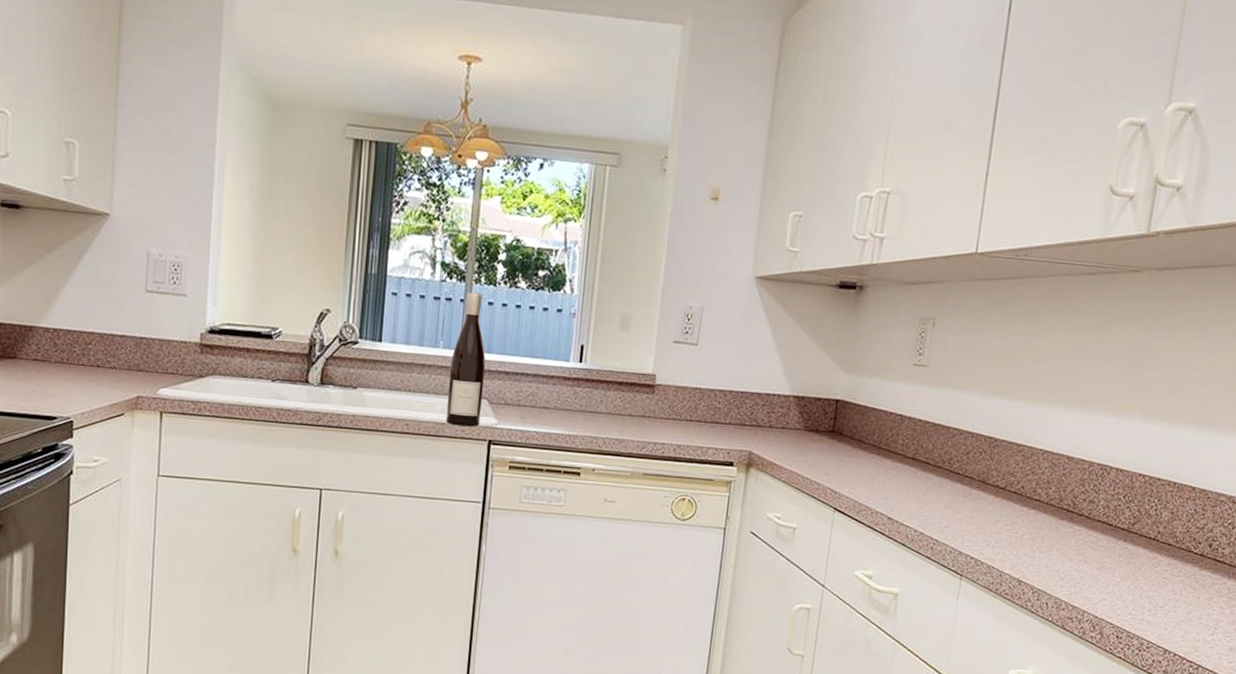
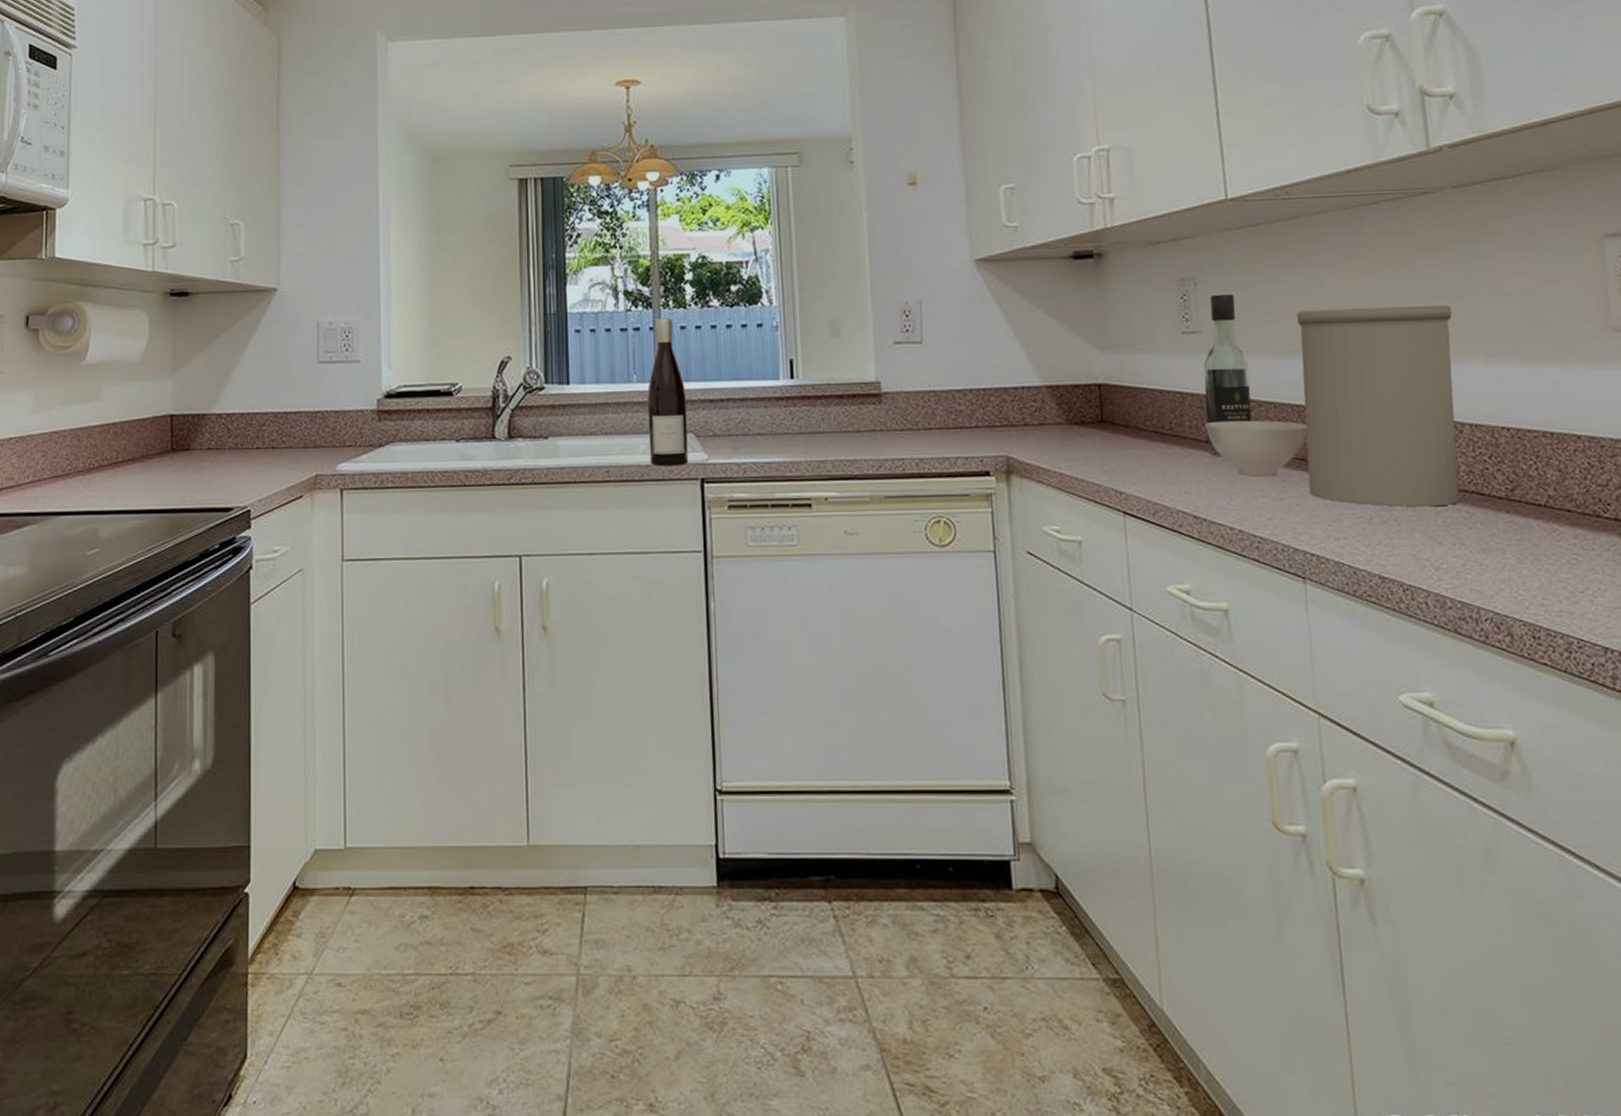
bottle: none [911,336,963,473] -> present [1203,294,1252,457]
bowl: none [913,442,993,493] -> present [1204,420,1307,477]
canister: none [982,358,1129,531] -> present [1297,304,1460,507]

